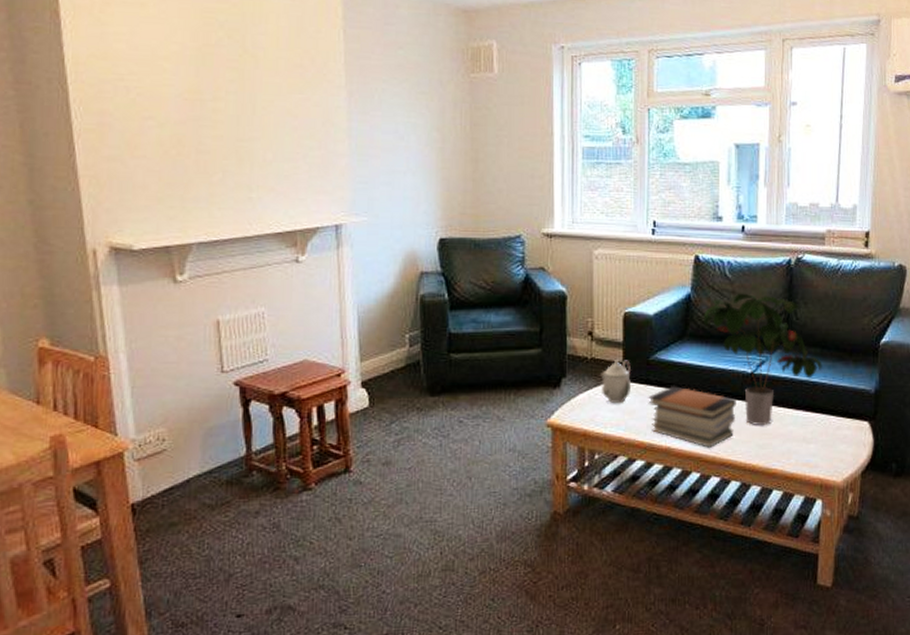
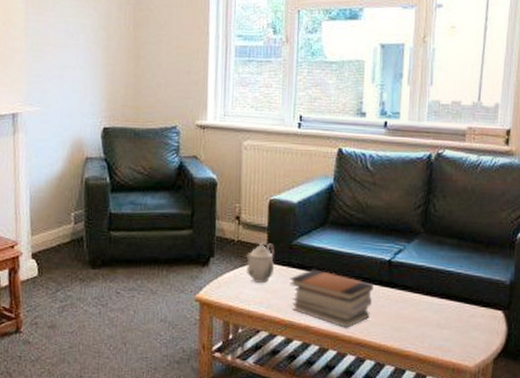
potted plant: present [704,293,822,425] -> none [345,185,459,310]

